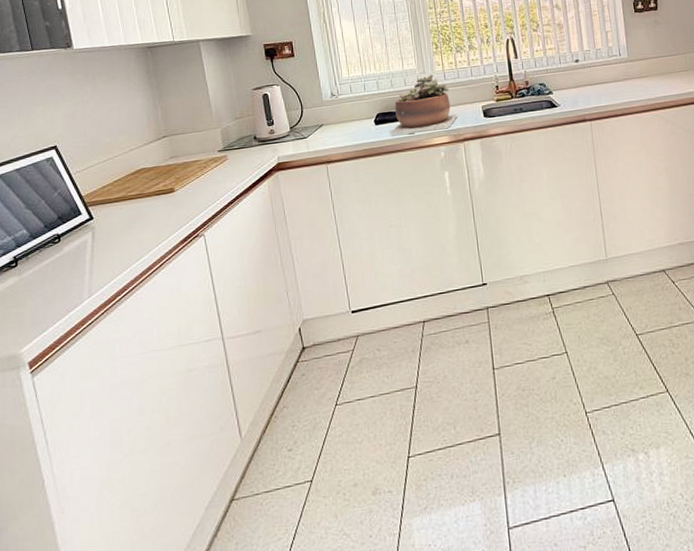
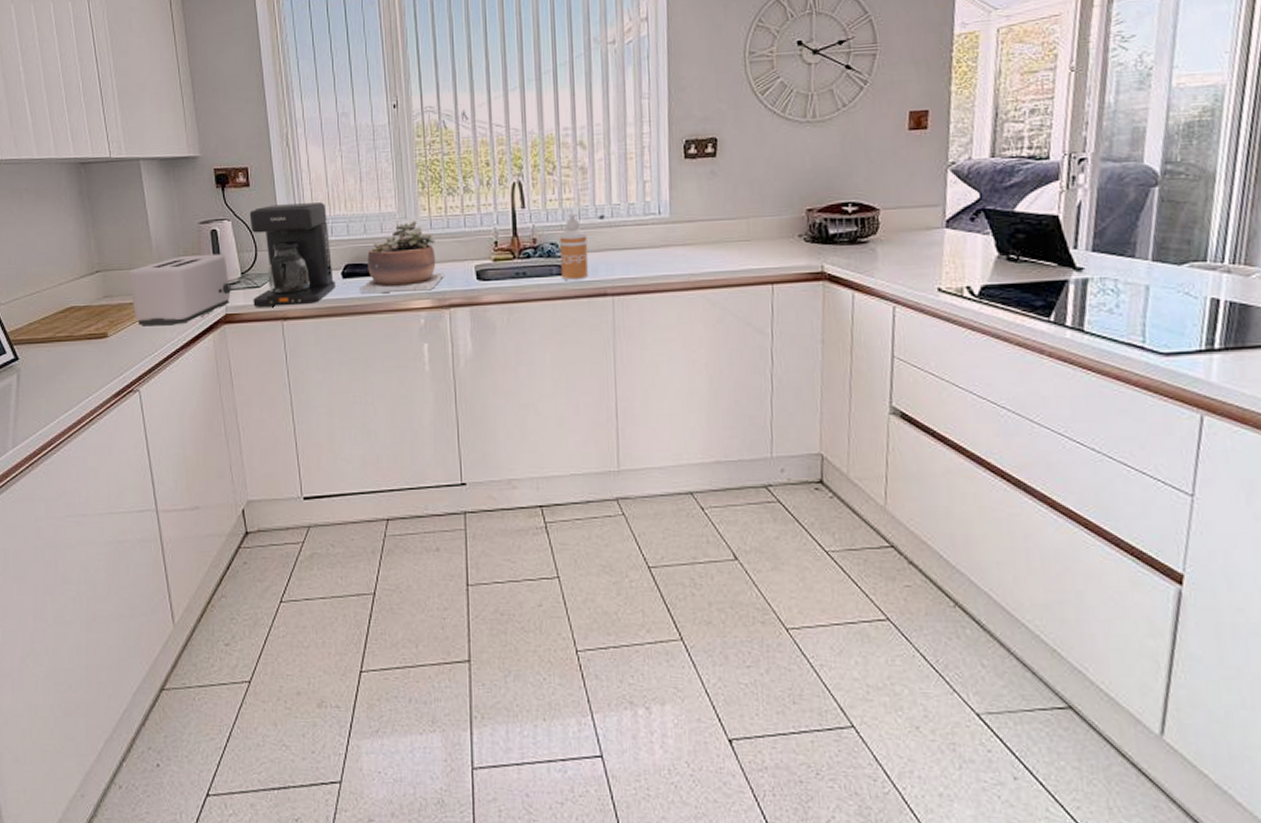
toaster: none [192,113,283,179] -> present [129,253,232,325]
coffee maker: none [295,65,370,155] -> present [249,202,335,307]
soap dispenser: none [546,59,571,112] -> present [560,213,589,281]

